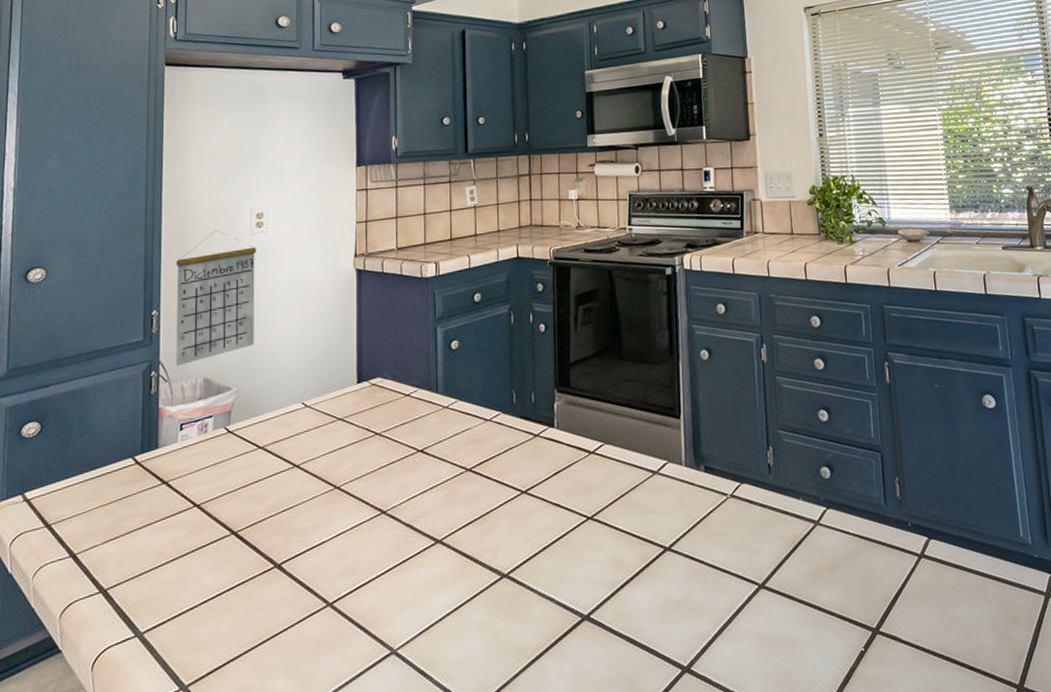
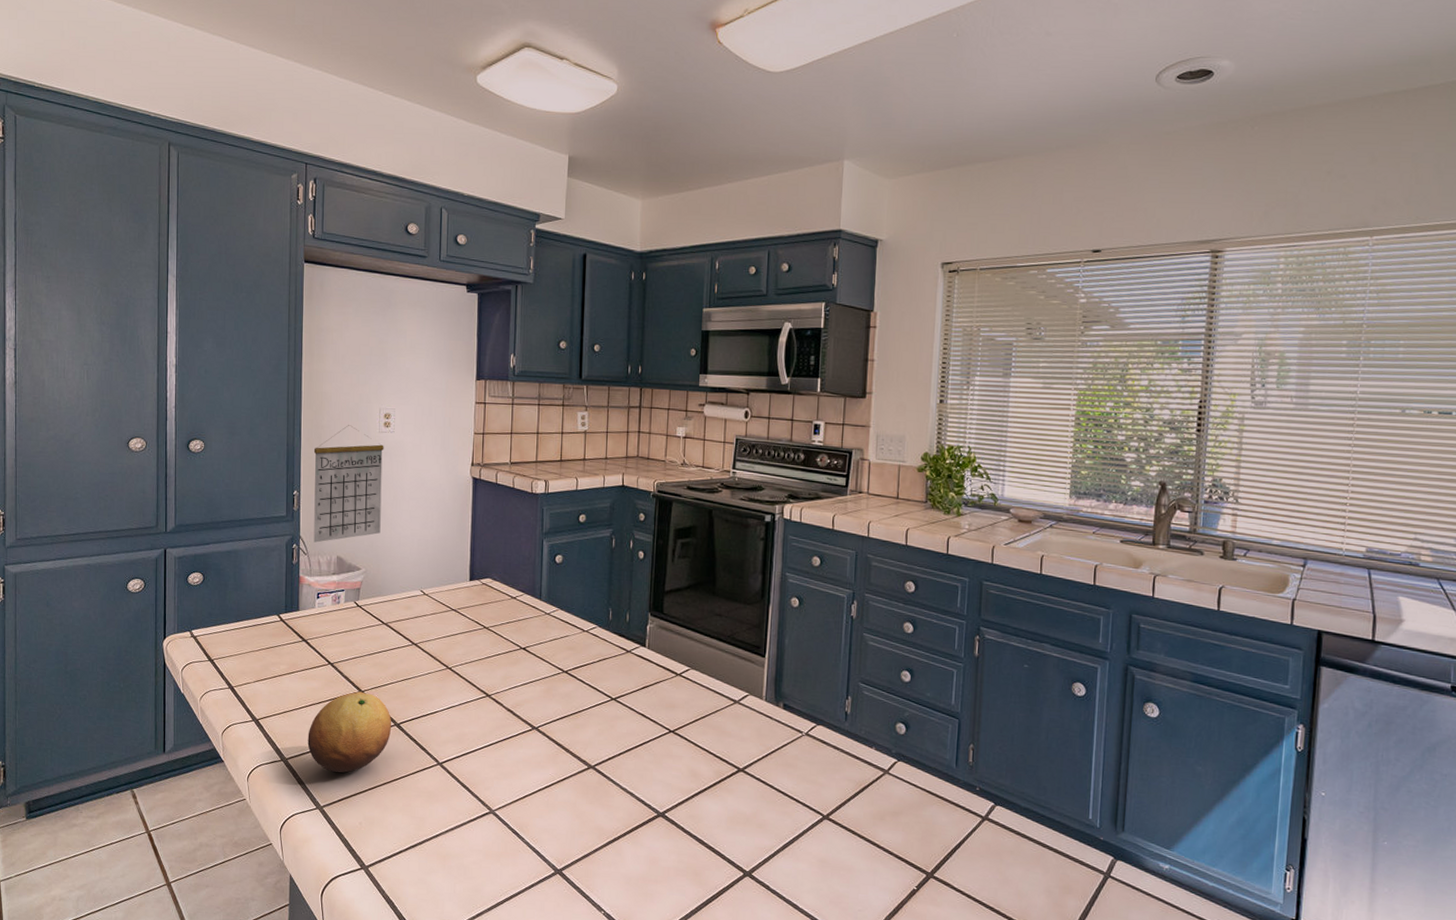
fruit: none [168,533,272,639] -> present [307,691,392,773]

